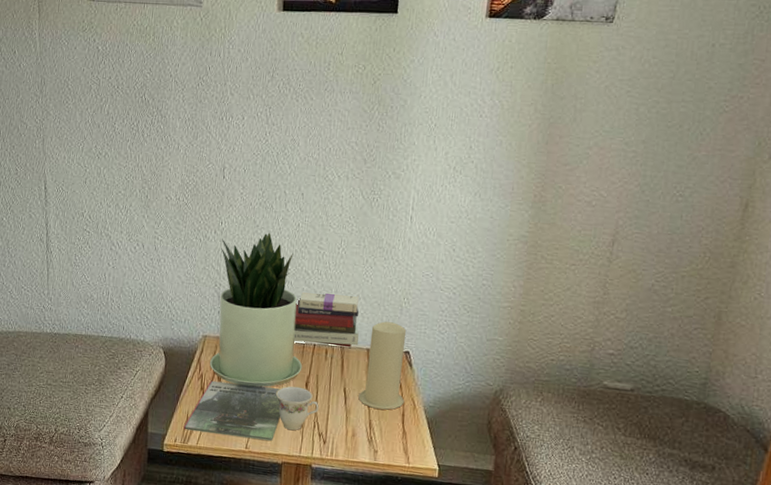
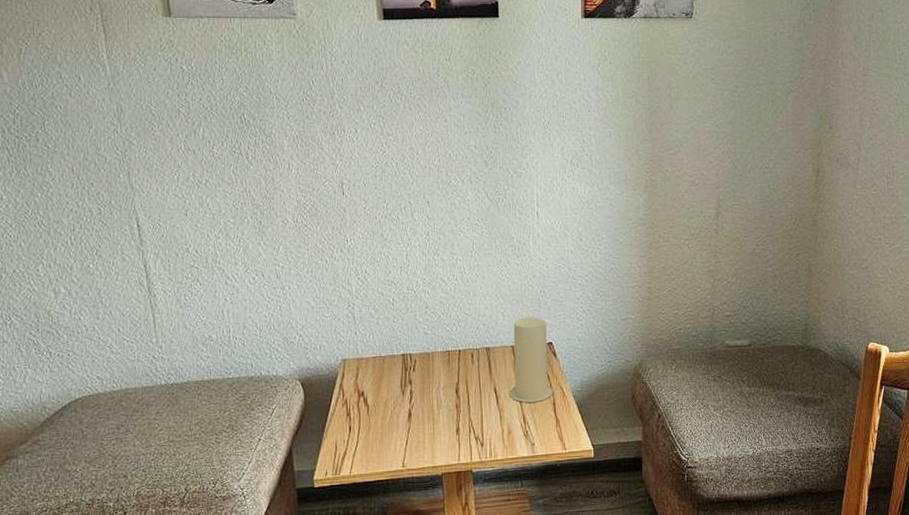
magazine: present [183,380,280,441] -> none [333,400,434,461]
planter: present [210,232,303,387] -> none [348,244,451,404]
teacup: present [275,386,319,431] -> none [426,394,472,440]
books: present [293,291,360,348] -> none [435,296,503,350]

